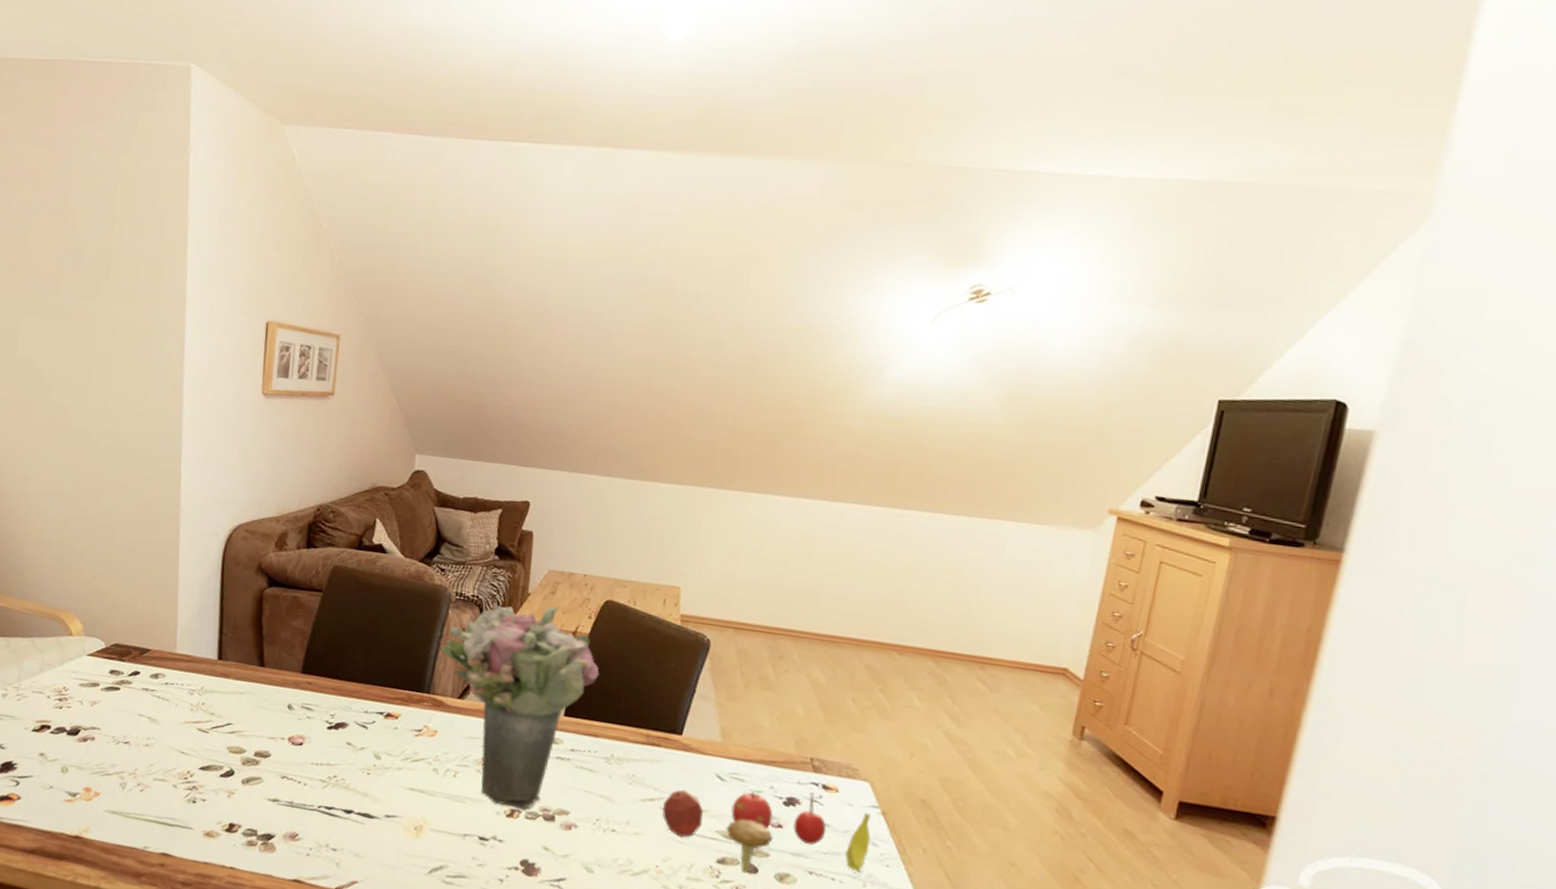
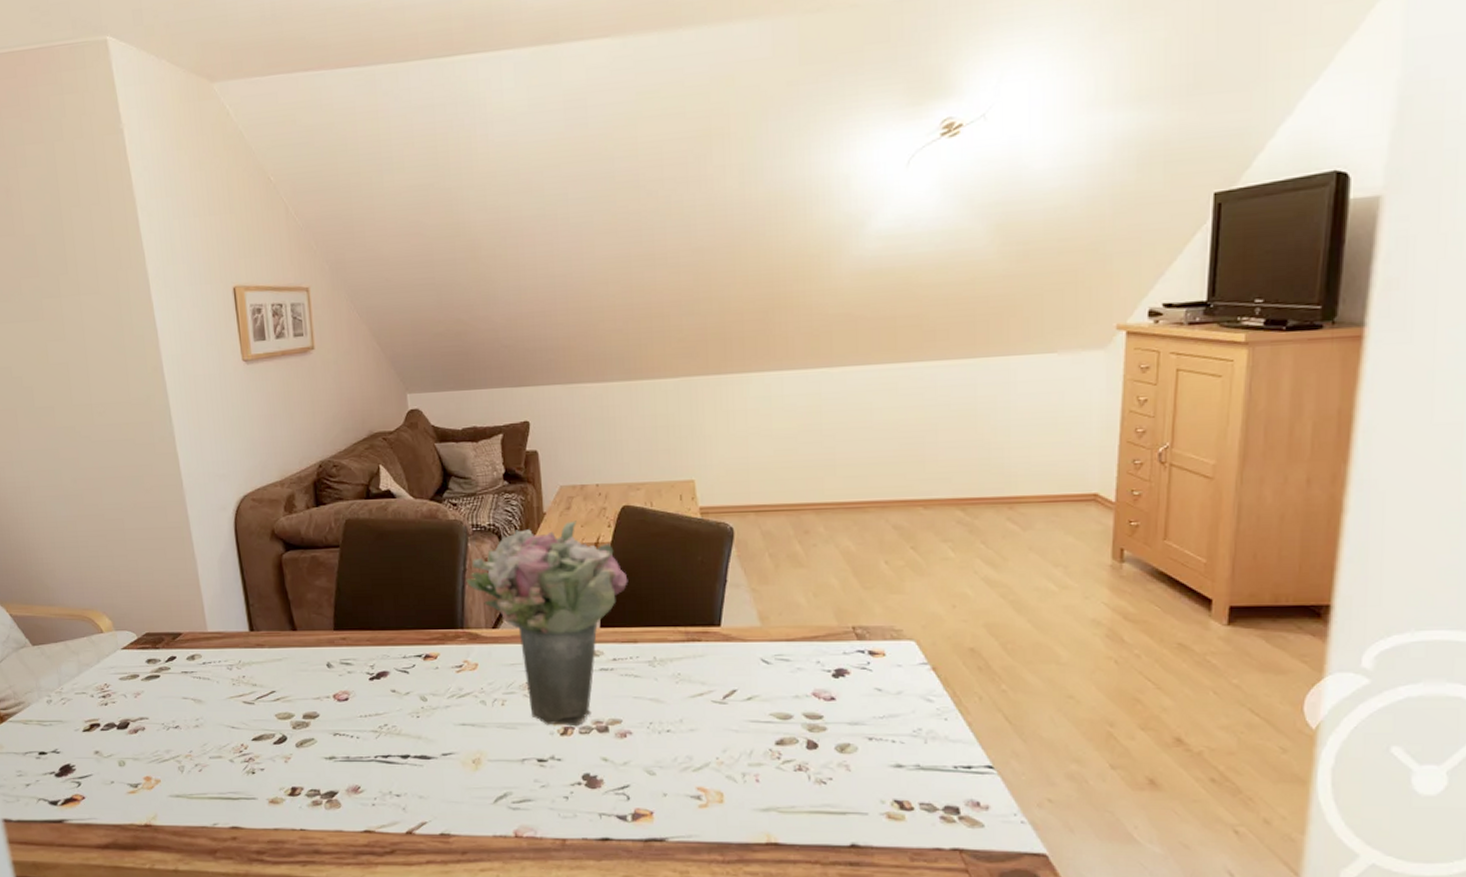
fruit: present [662,789,871,874] -> none [714,659,925,751]

